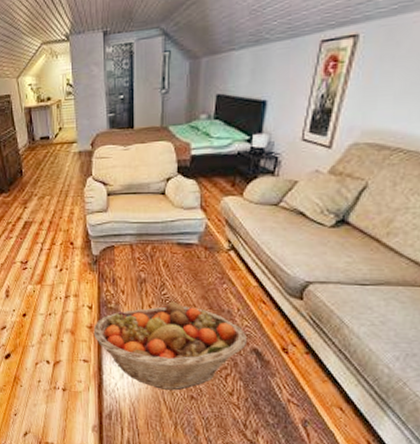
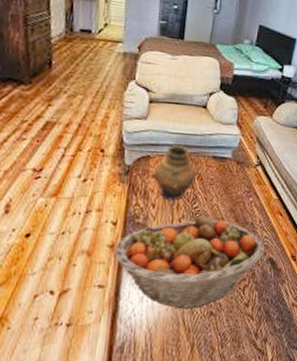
vase: none [116,234,164,288] -> present [150,145,199,201]

